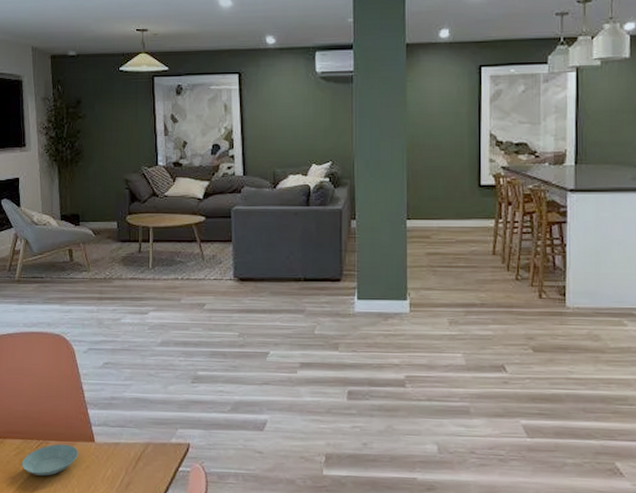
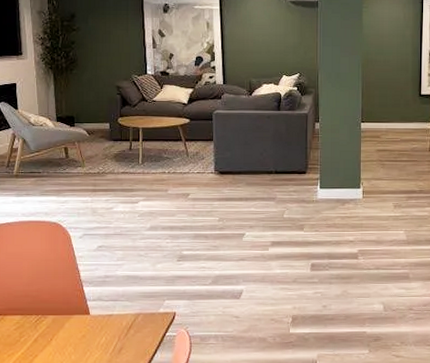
saucer: present [21,444,79,476] -> none [21,318,75,346]

